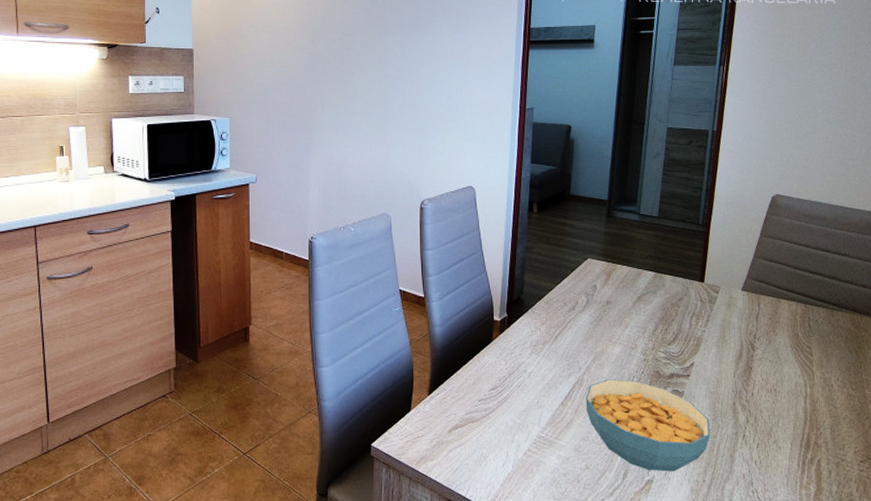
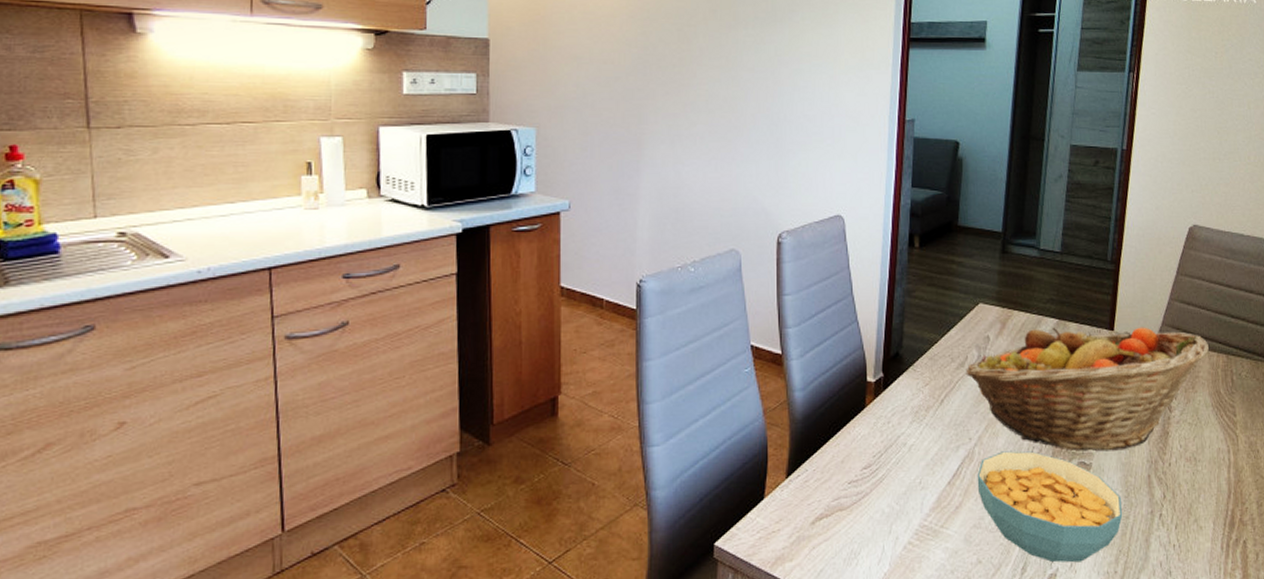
fruit basket: none [576,278,788,382] -> present [965,327,1209,451]

